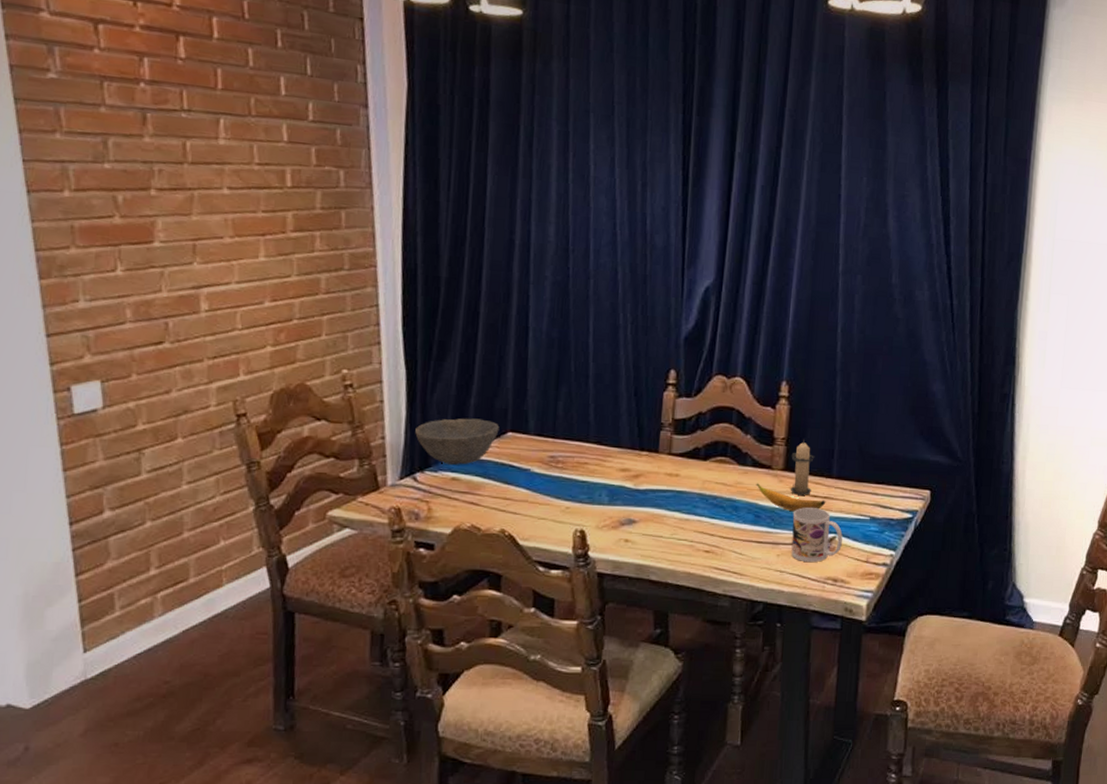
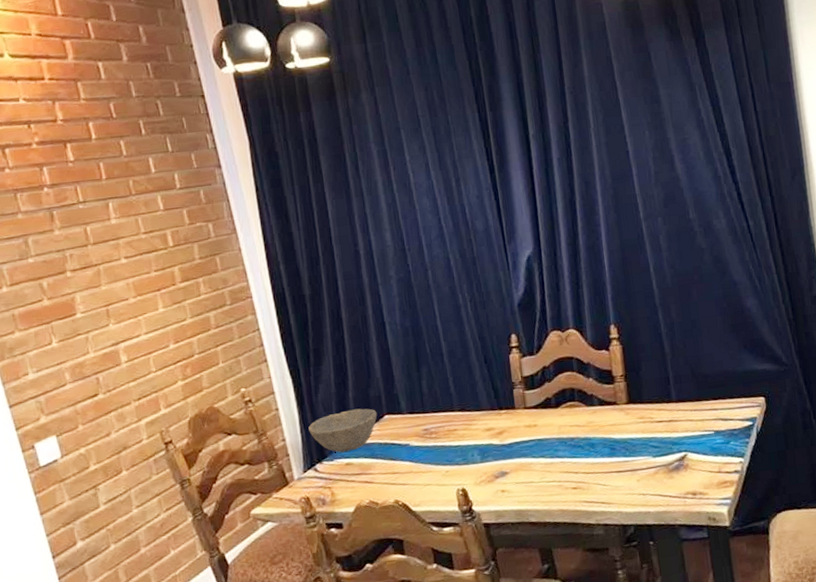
banana: present [756,483,826,512] -> none [605,419,672,439]
candle: present [790,439,814,495] -> none [632,372,656,424]
mug: present [791,507,843,562] -> none [643,431,694,482]

